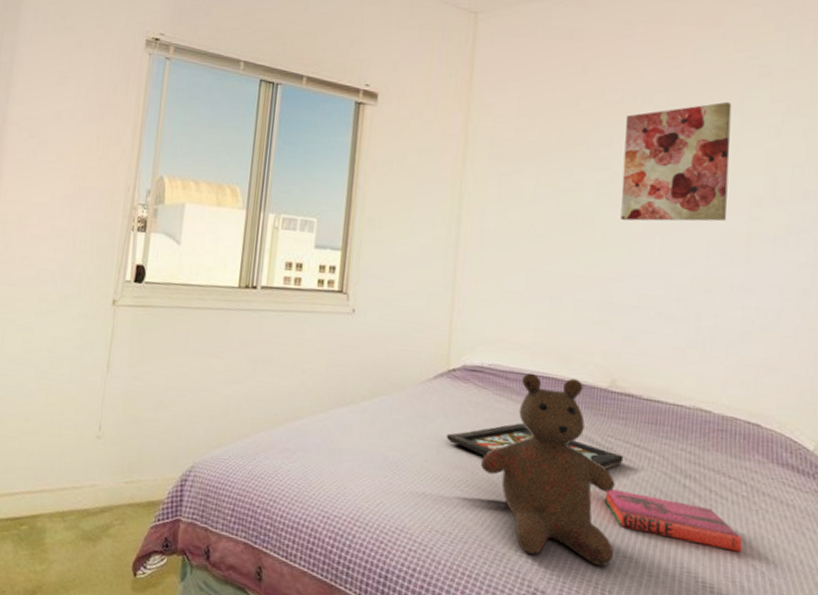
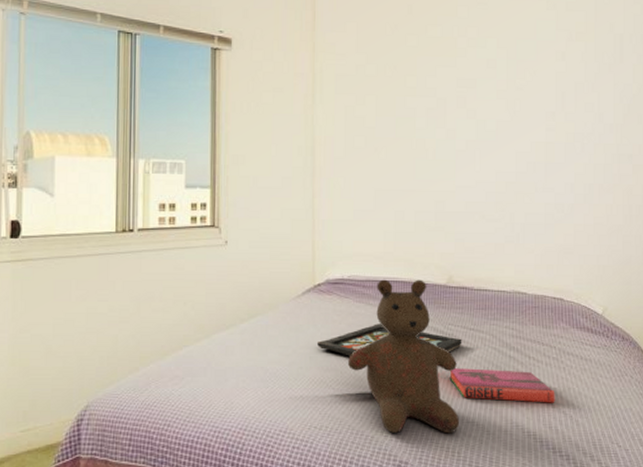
wall art: present [620,101,732,222] -> none [446,32,529,139]

